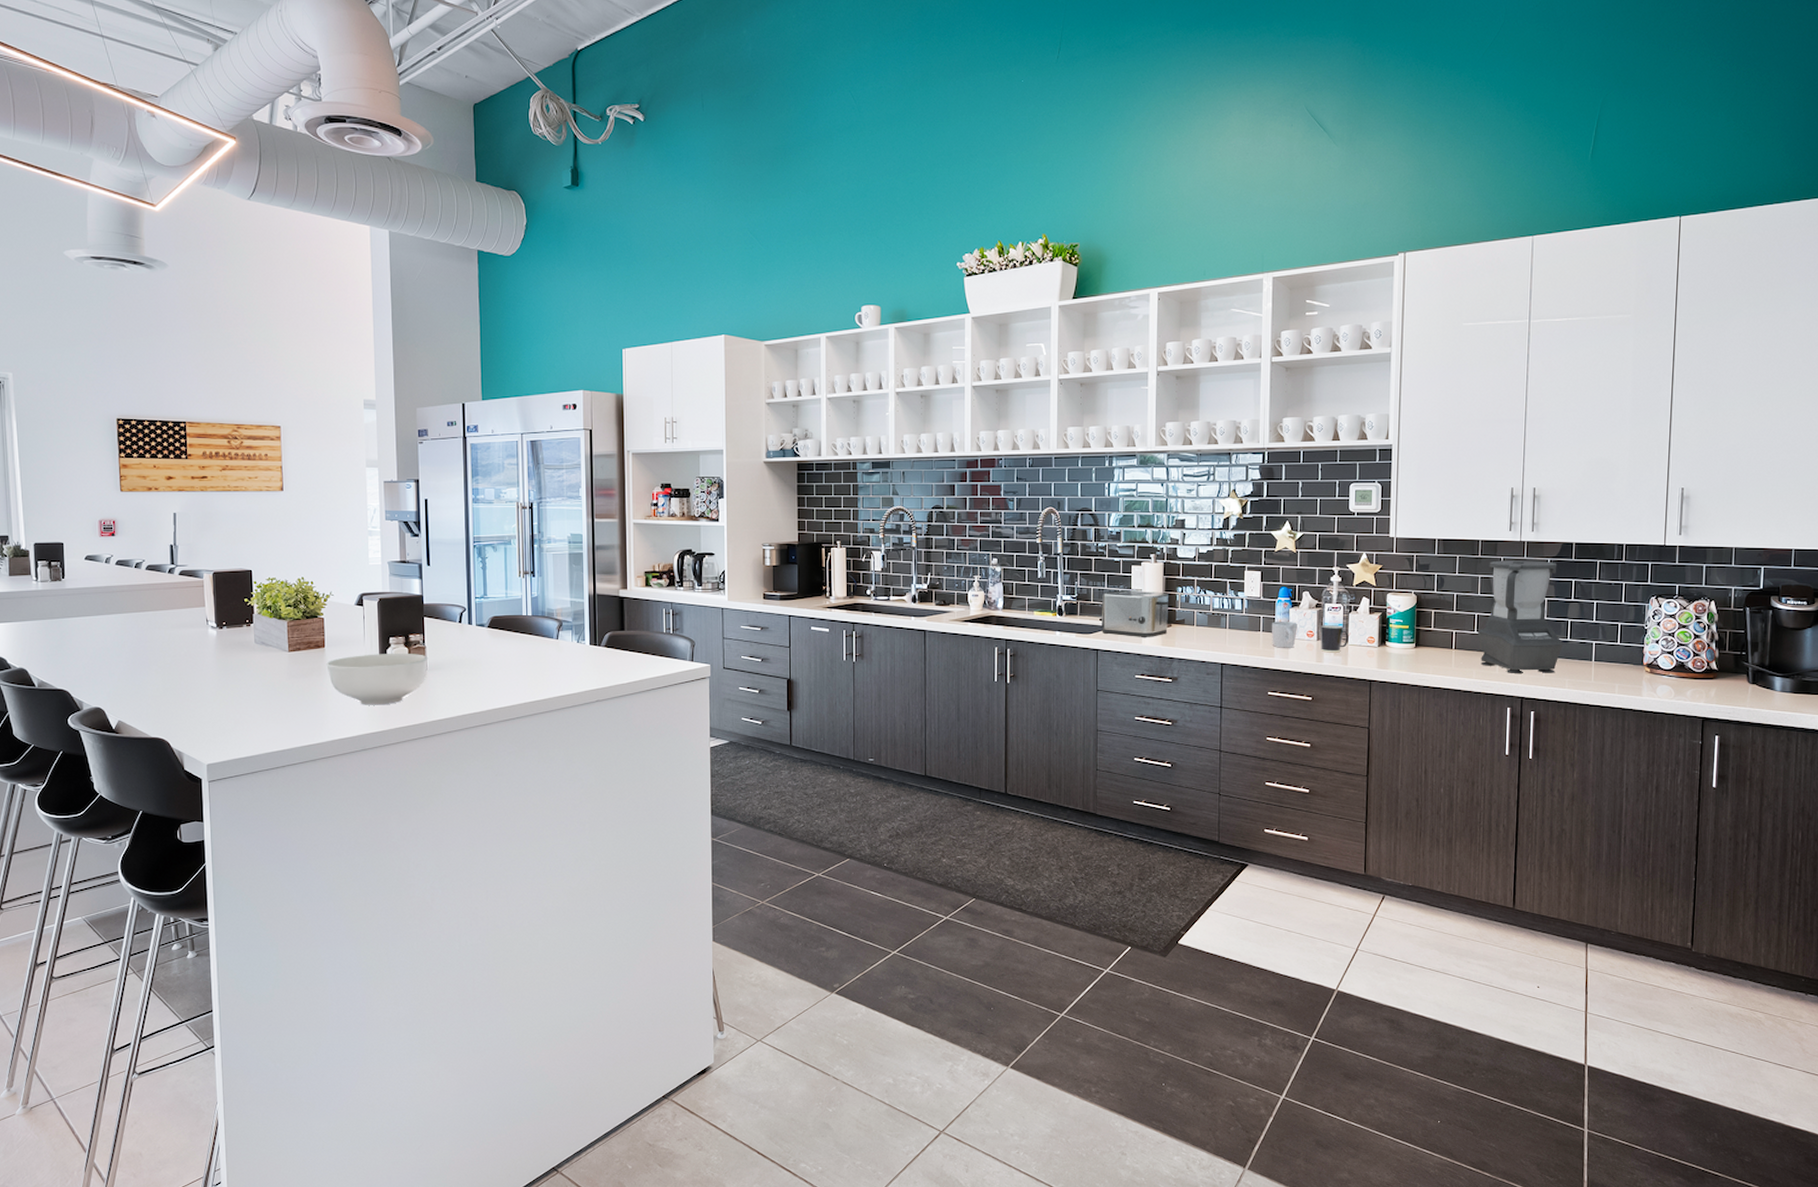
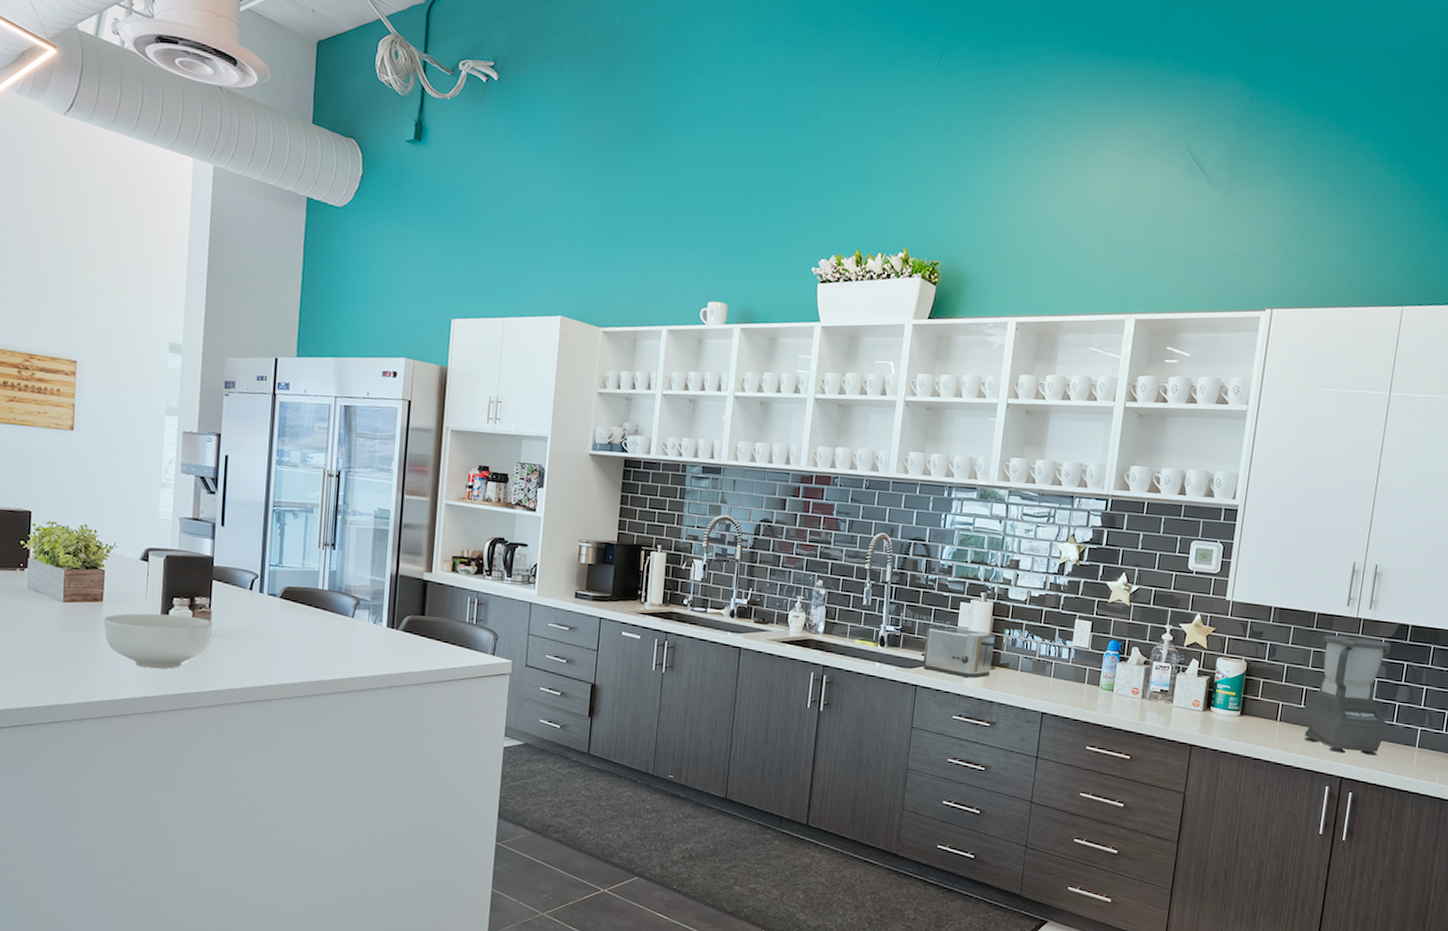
mug: present [1271,622,1297,648] -> none [1095,675,1124,704]
mug: present [1320,625,1349,653] -> none [1144,683,1174,713]

